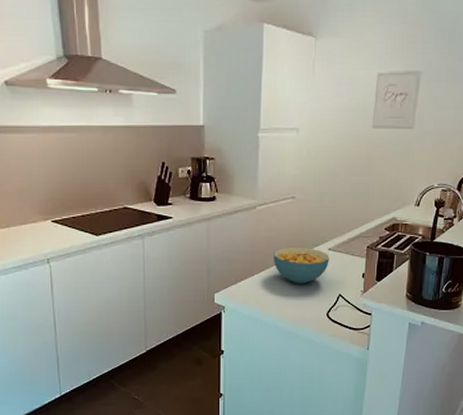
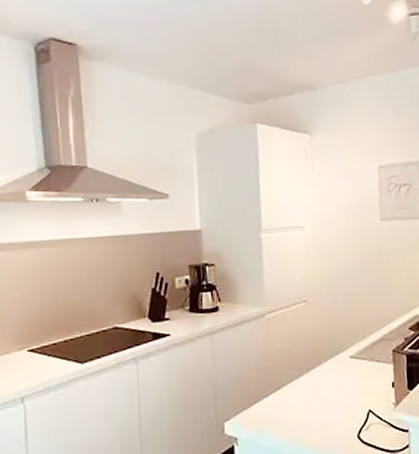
cereal bowl: present [274,246,329,284] -> none [289,357,353,402]

